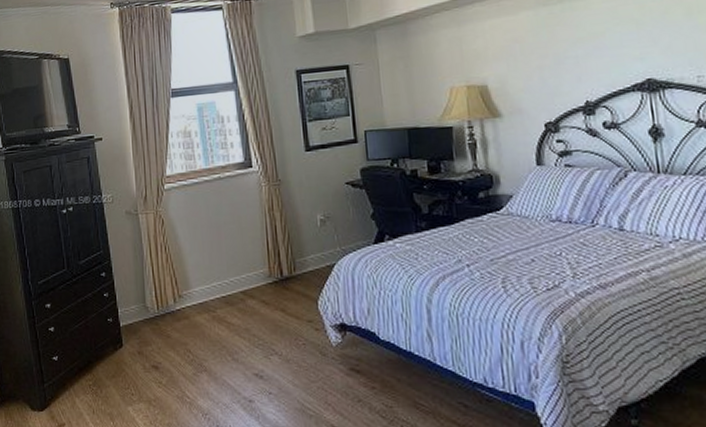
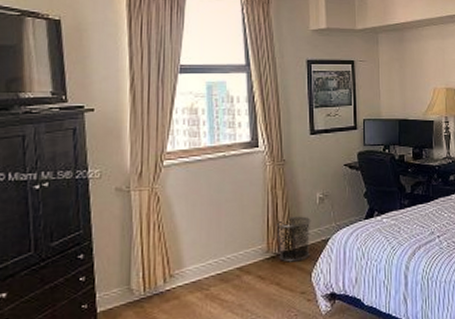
waste bin: none [276,239,315,288] -> present [276,216,311,263]

